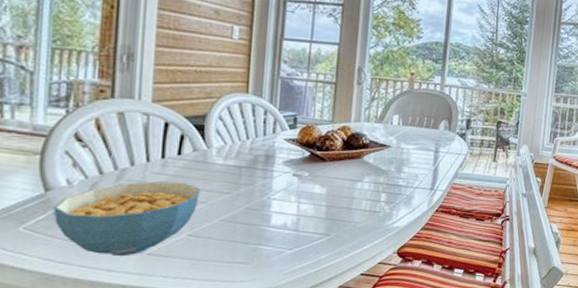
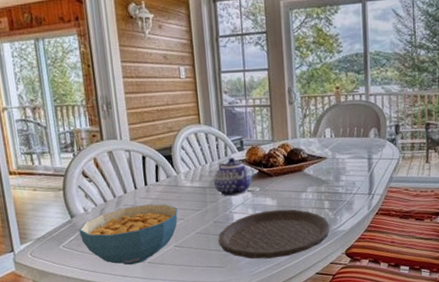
plate: none [247,199,384,255] -> present [218,209,330,259]
teapot: none [253,134,302,180] -> present [213,157,253,197]

